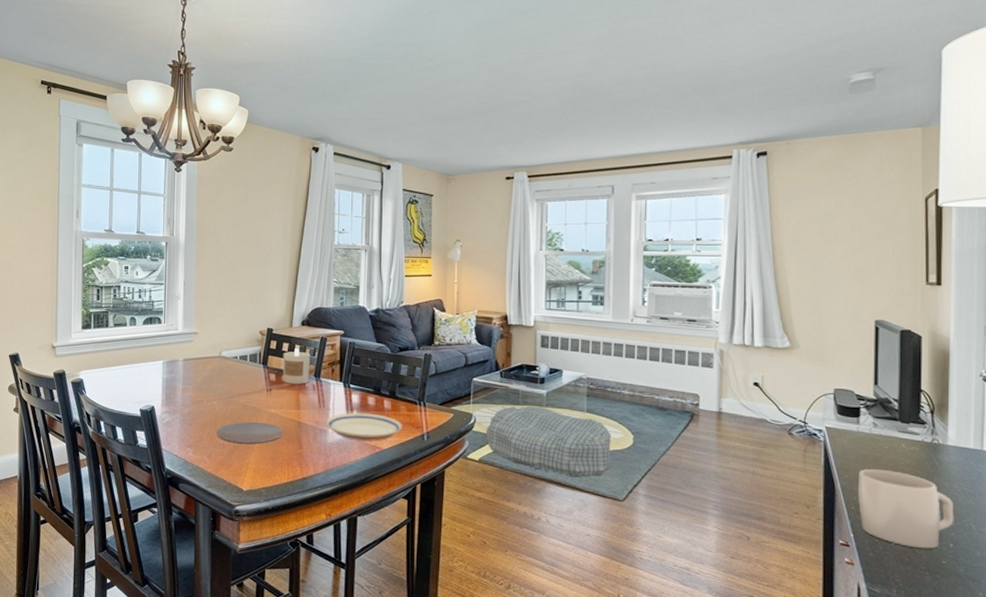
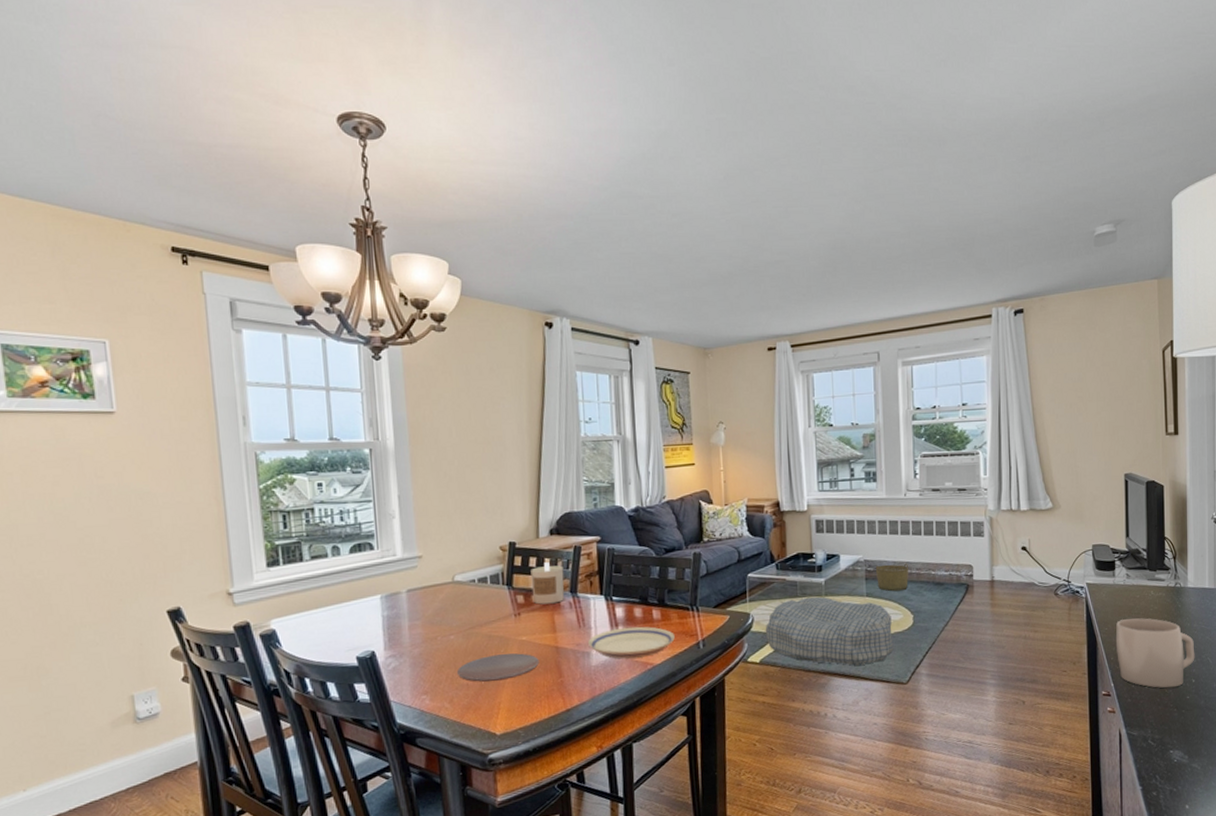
basket: none [597,384,632,411] -> present [875,563,909,592]

